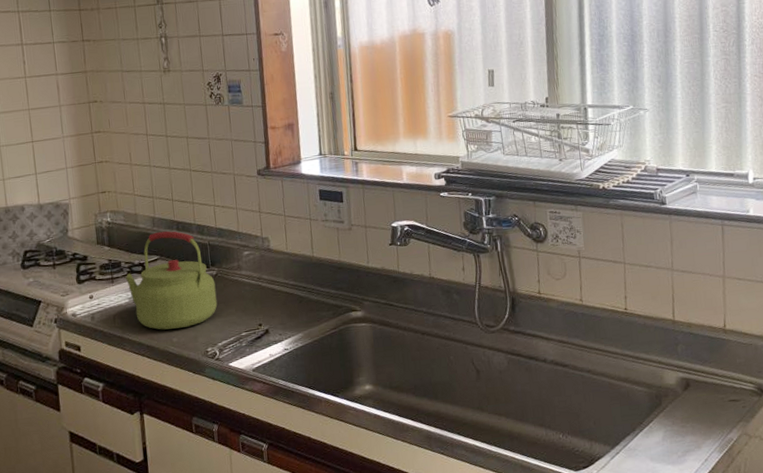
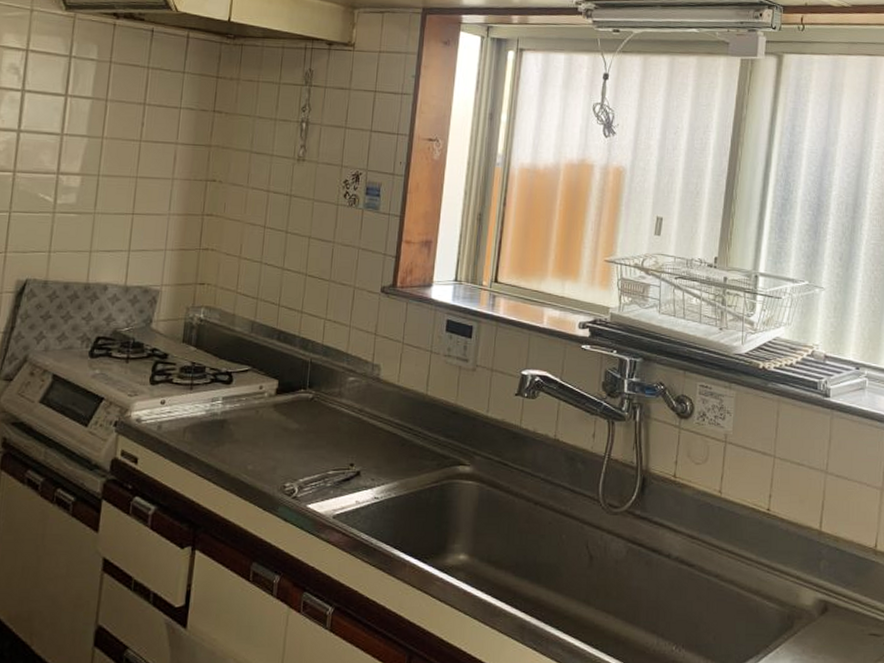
kettle: present [125,231,218,330] -> none [206,338,309,454]

